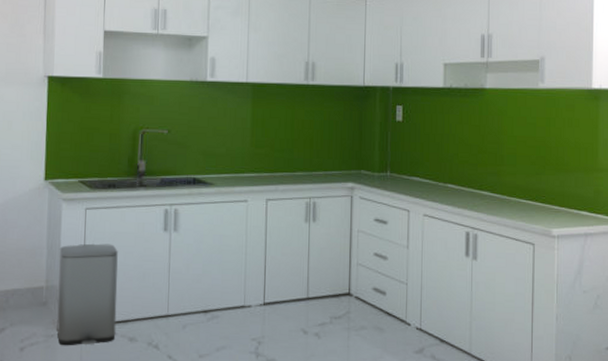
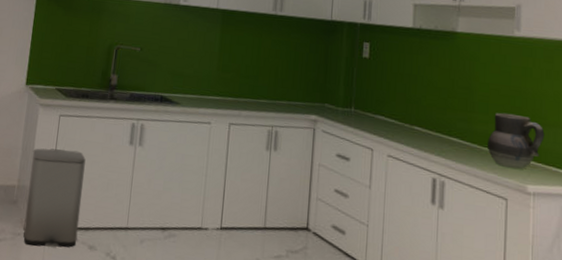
ceramic jug: none [515,163,567,216] -> present [486,112,545,170]

